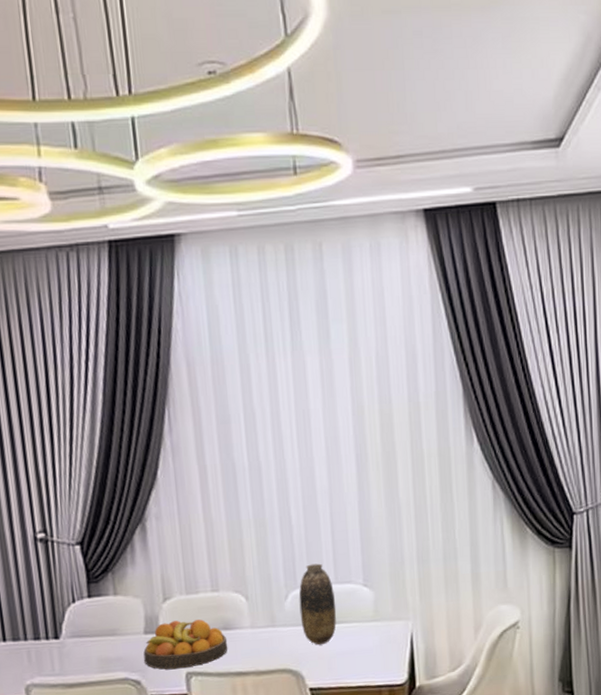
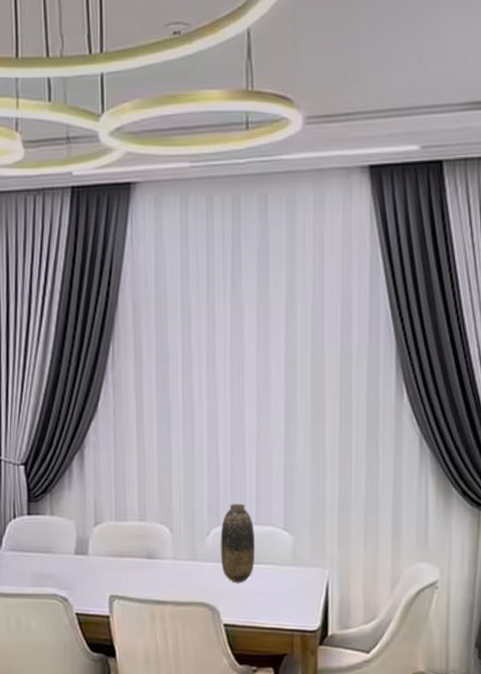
fruit bowl: present [143,619,228,670] -> none [73,545,150,591]

